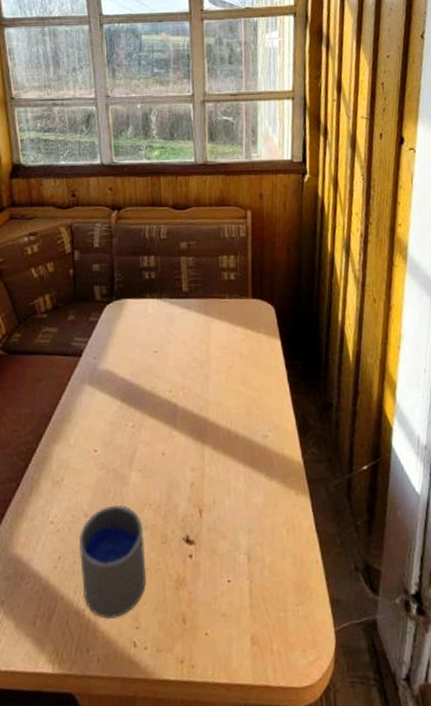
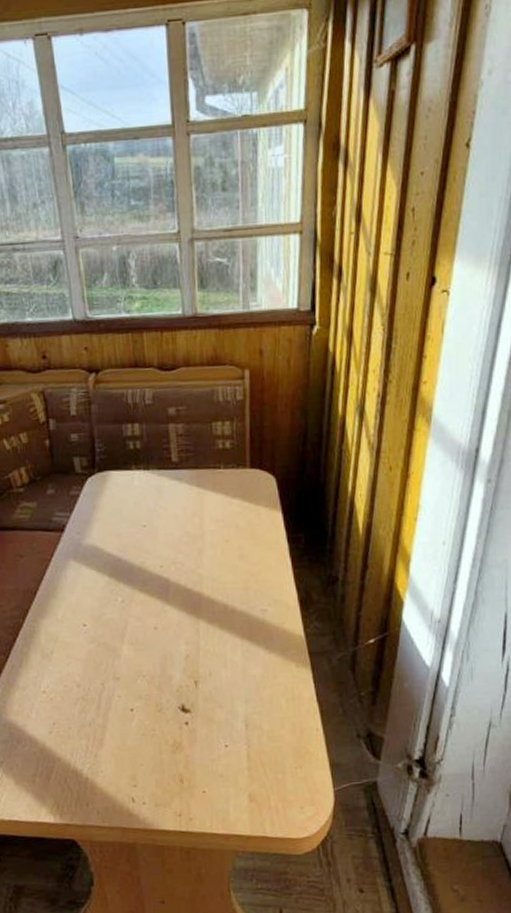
cup: present [79,505,146,619] -> none [73,677,142,778]

